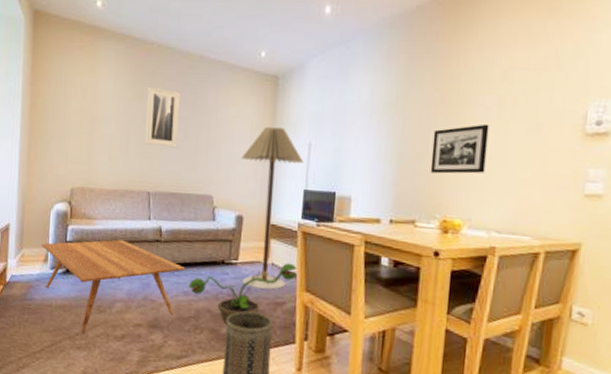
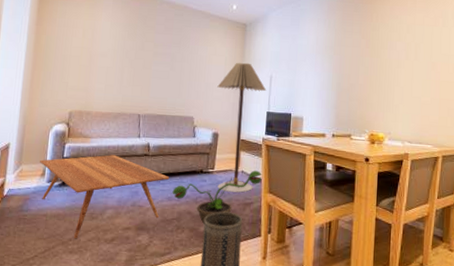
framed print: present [145,87,181,148] -> none [136,30,168,78]
picture frame: present [430,124,489,174] -> none [360,63,400,99]

